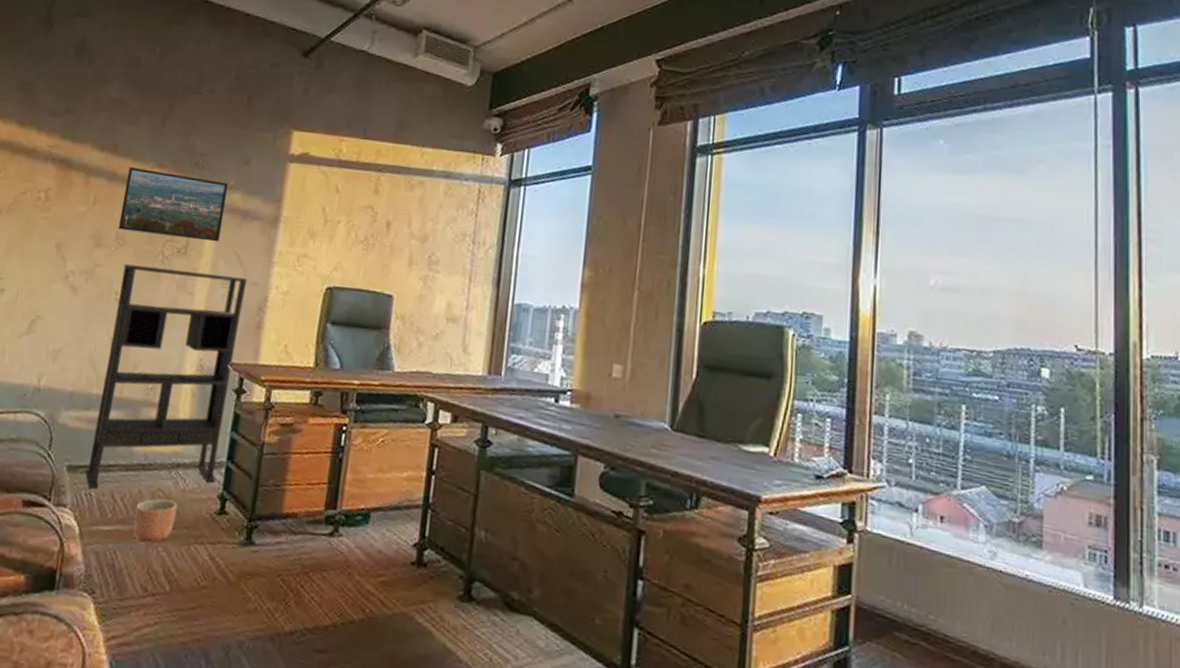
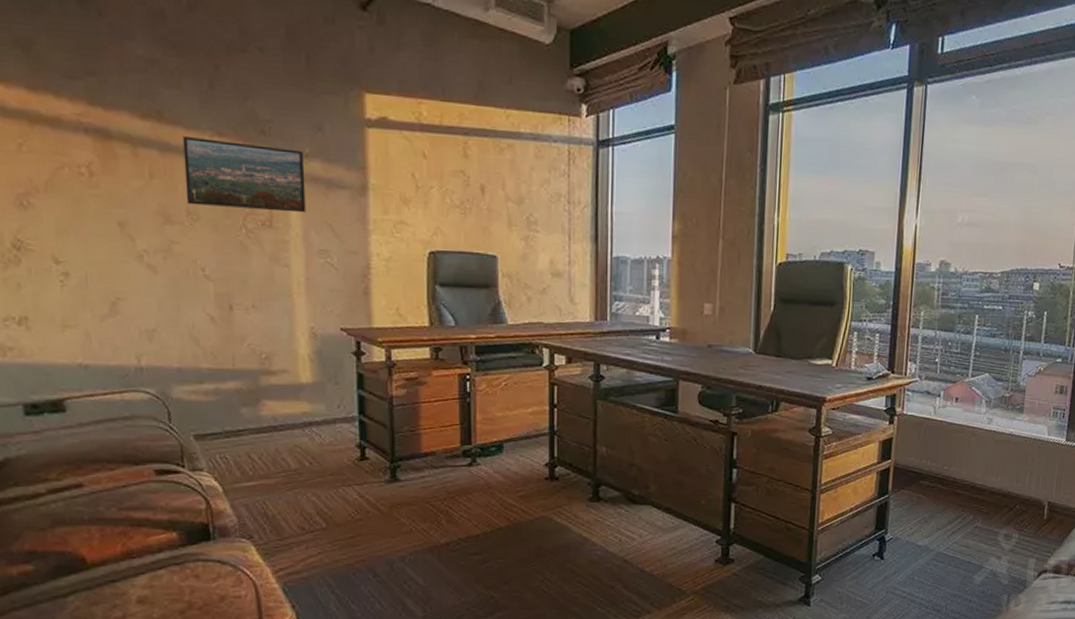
shelving unit: present [85,264,247,490] -> none [204,240,351,453]
planter: present [133,499,178,543] -> none [276,454,318,491]

